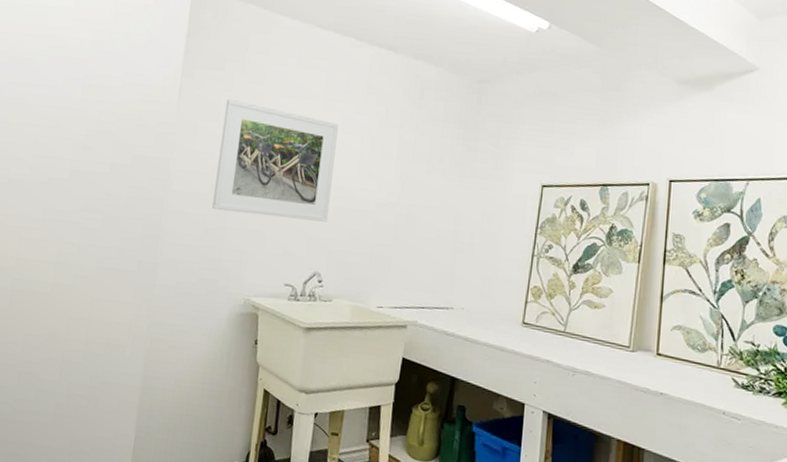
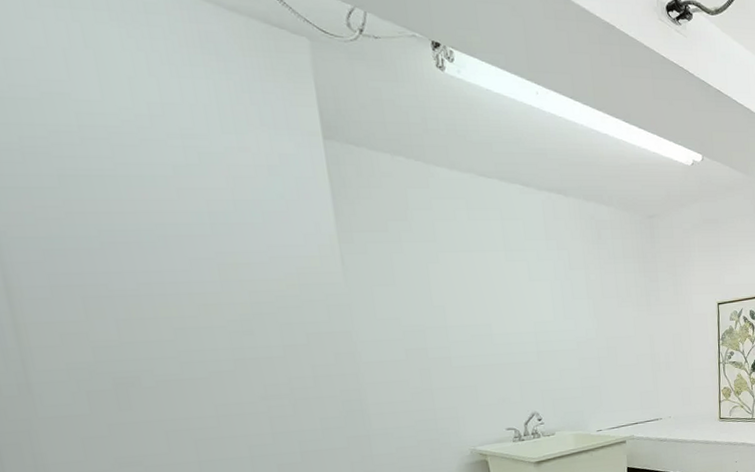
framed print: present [212,98,338,222] -> none [399,260,534,374]

